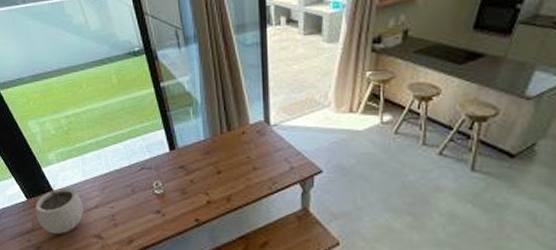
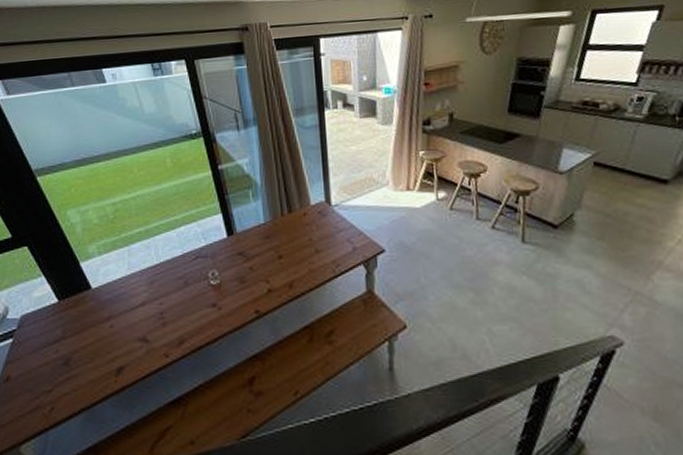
plant pot: present [35,184,84,234] -> none [68,281,127,341]

